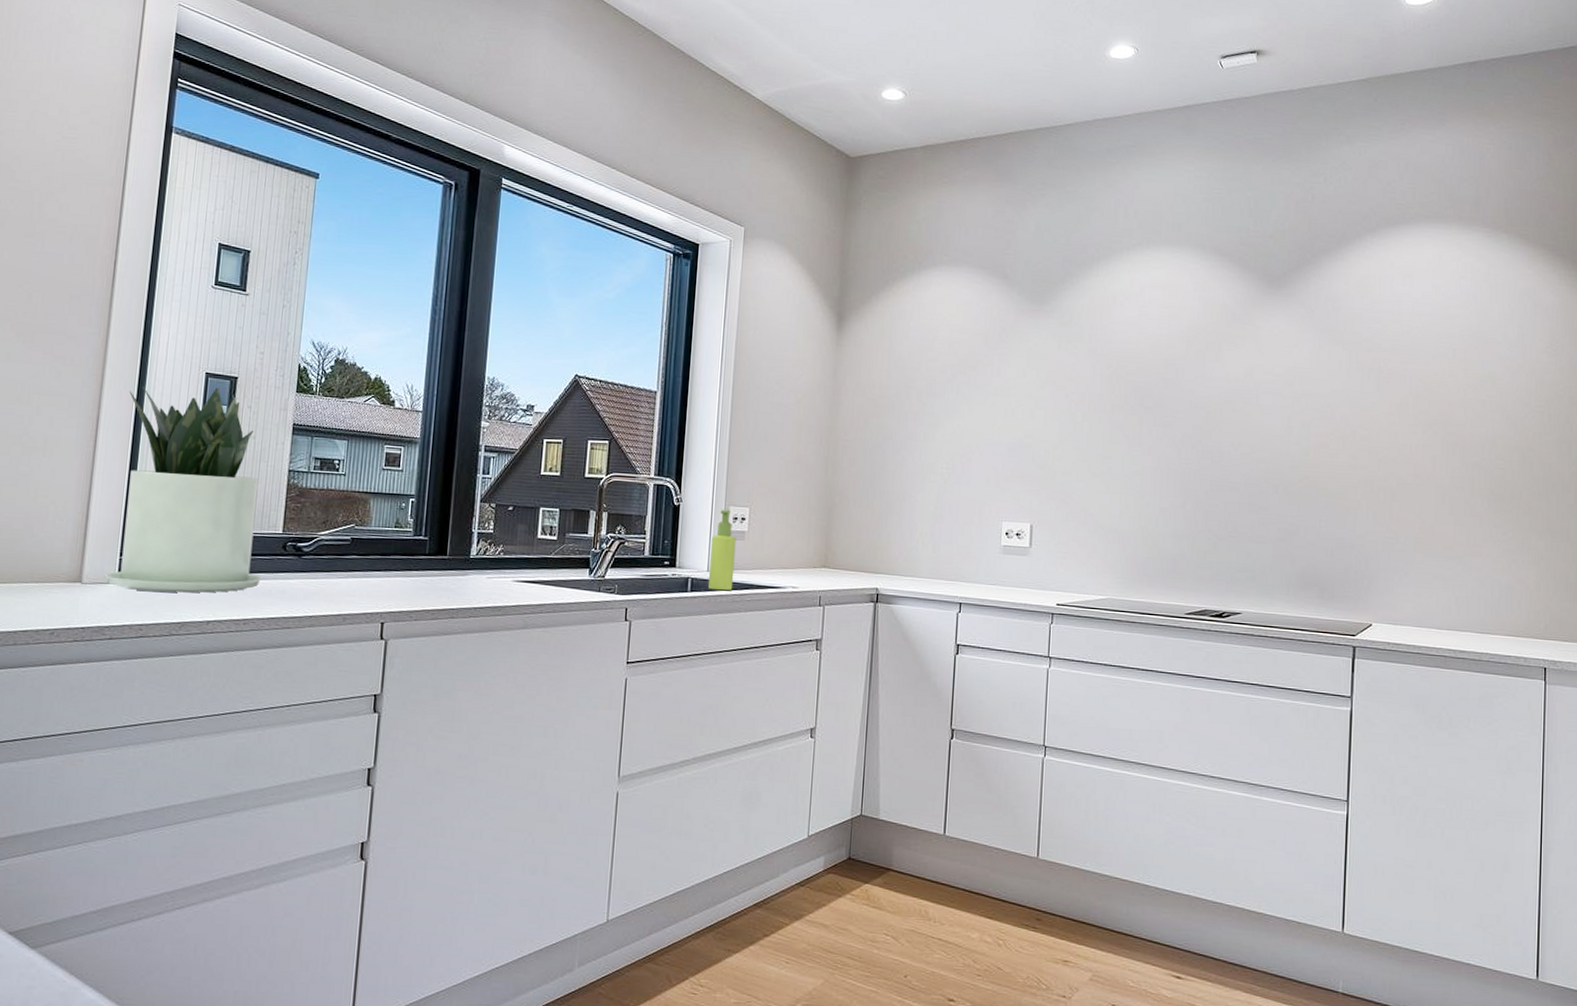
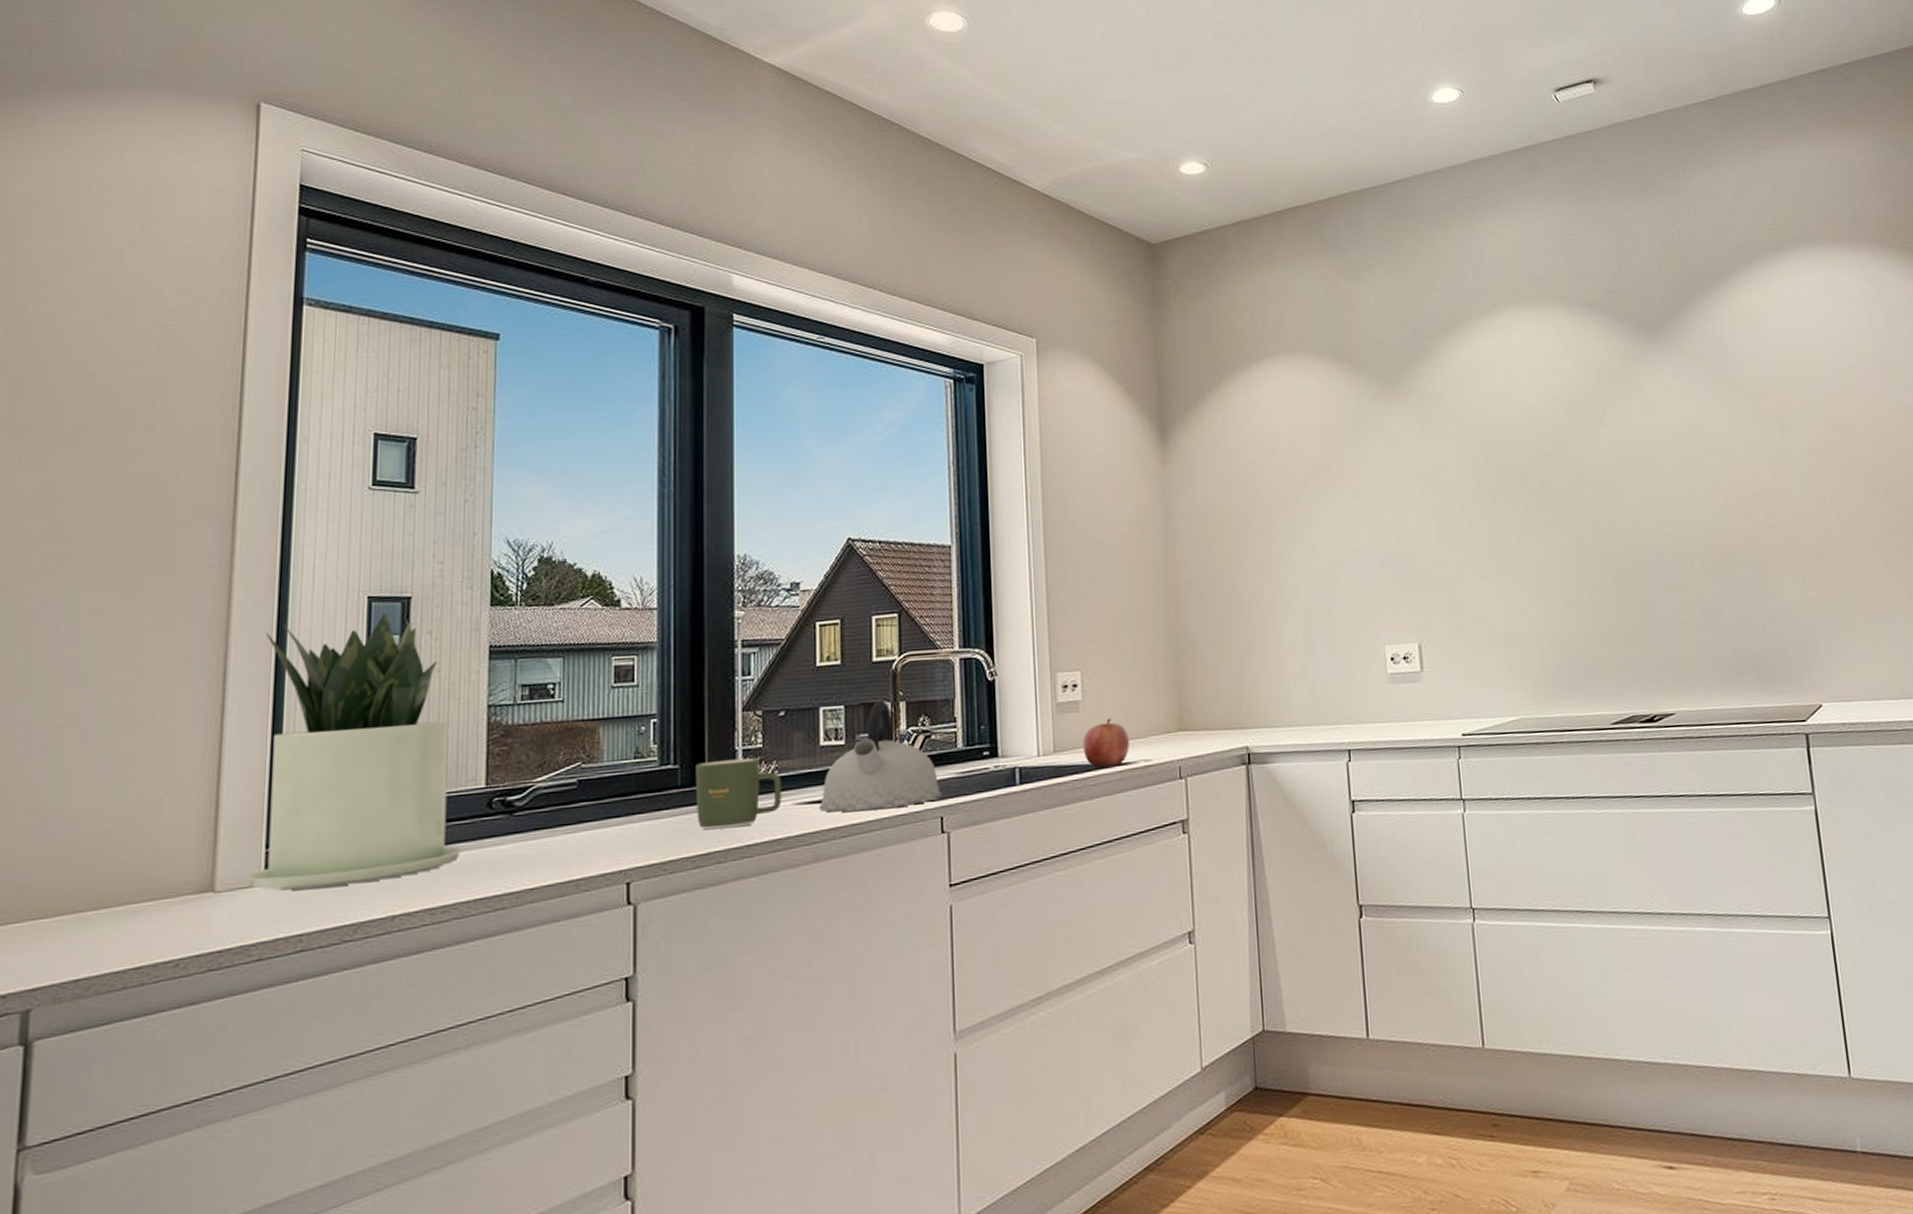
mug: none [438,538,505,593] -> present [695,758,782,830]
kettle: none [532,509,629,596] -> present [818,701,942,812]
soap dispenser: present [707,509,736,591] -> none [1039,676,1072,779]
fruit: none [744,549,782,589] -> present [1083,718,1129,768]

